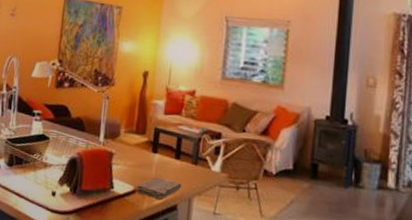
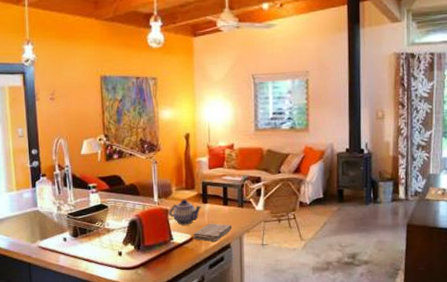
teapot: none [113,143,151,175] -> present [168,199,202,225]

